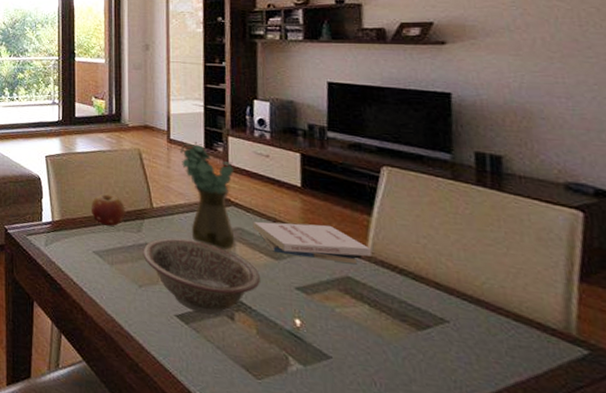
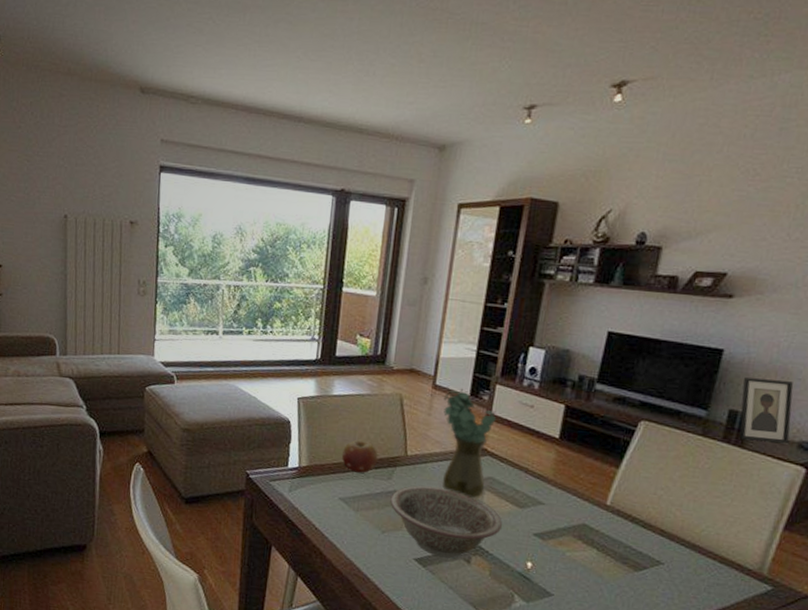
books: present [253,221,371,265] -> none [504,471,611,513]
picture frame: none [482,119,553,185] -> present [739,377,793,443]

